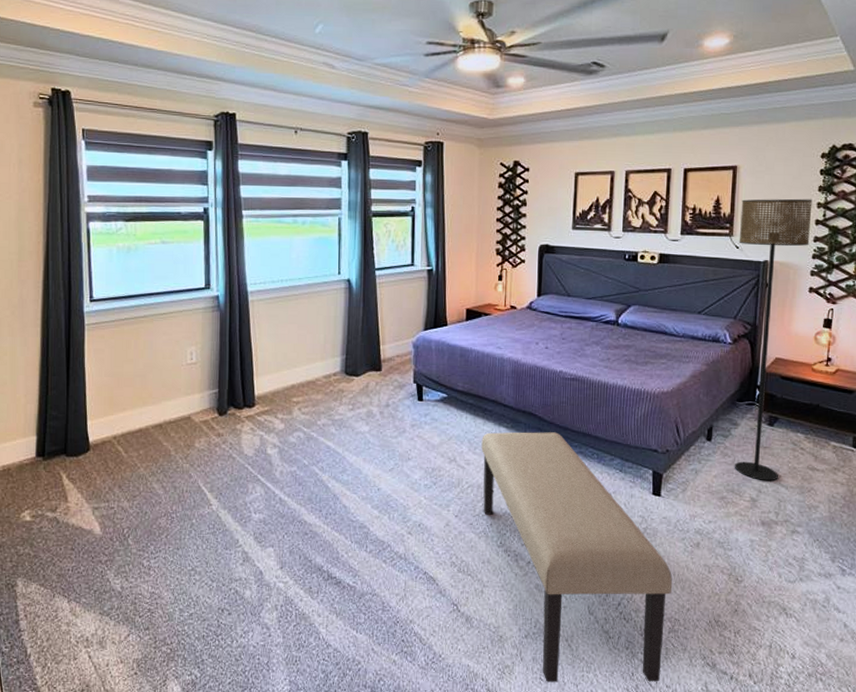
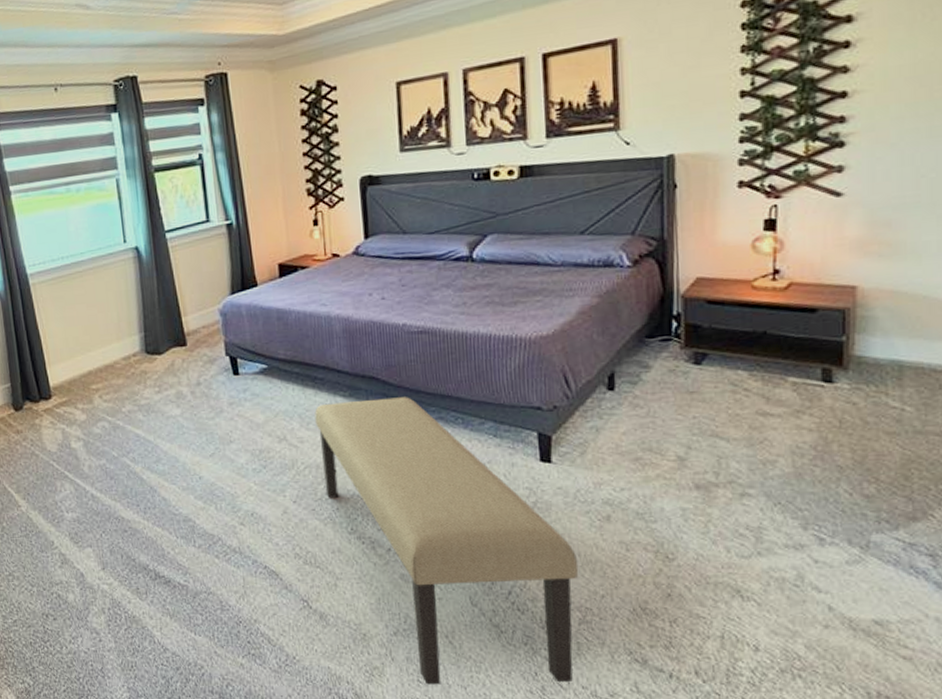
floor lamp: present [735,198,812,481] -> none [628,64,734,435]

